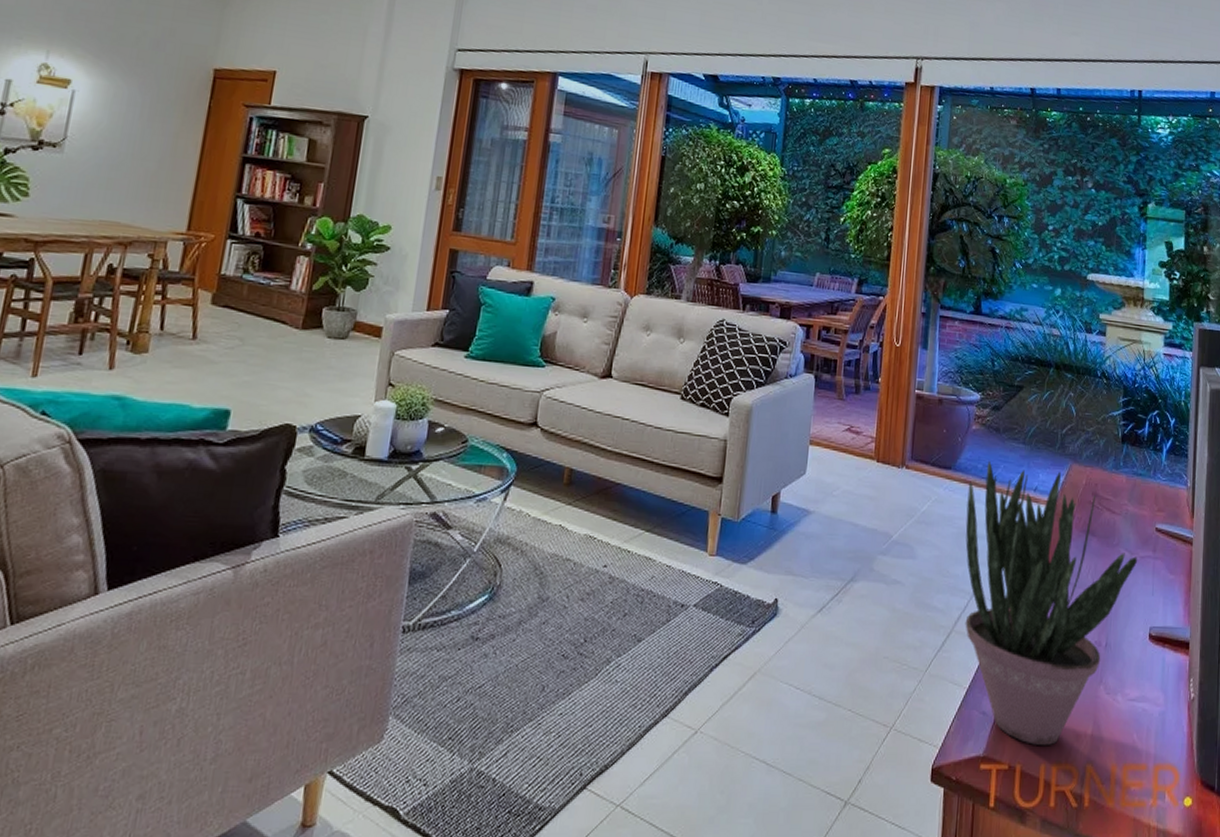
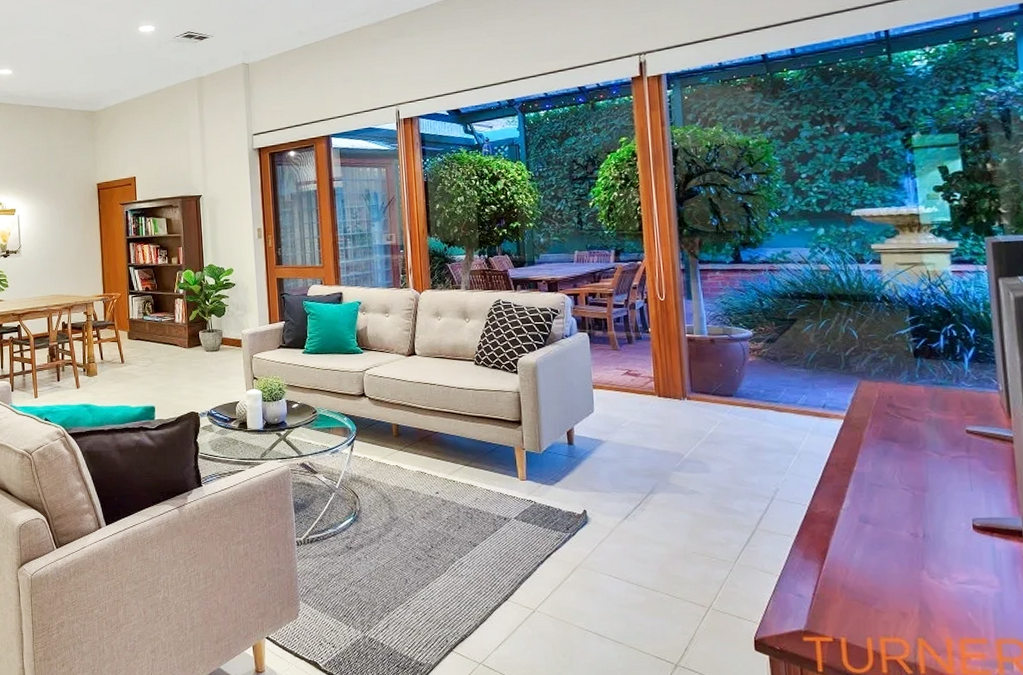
potted plant: present [965,460,1138,746] -> none [752,386,950,623]

